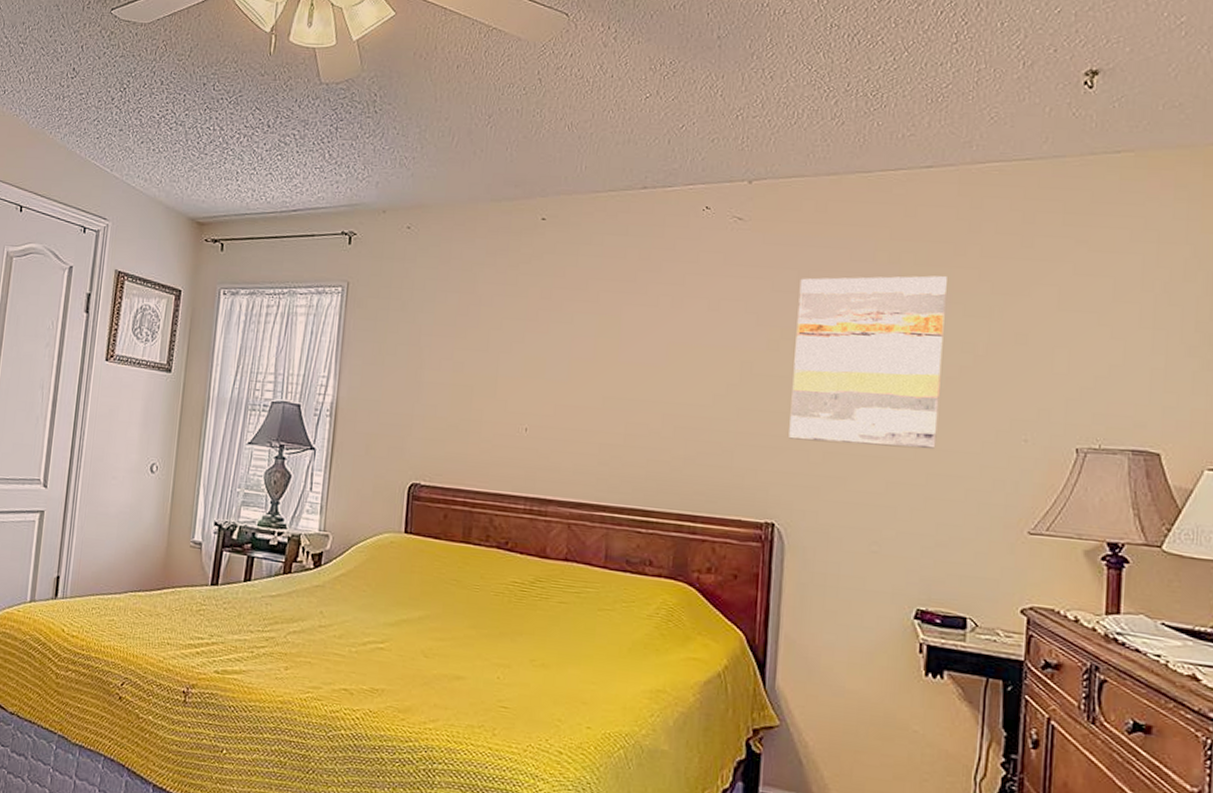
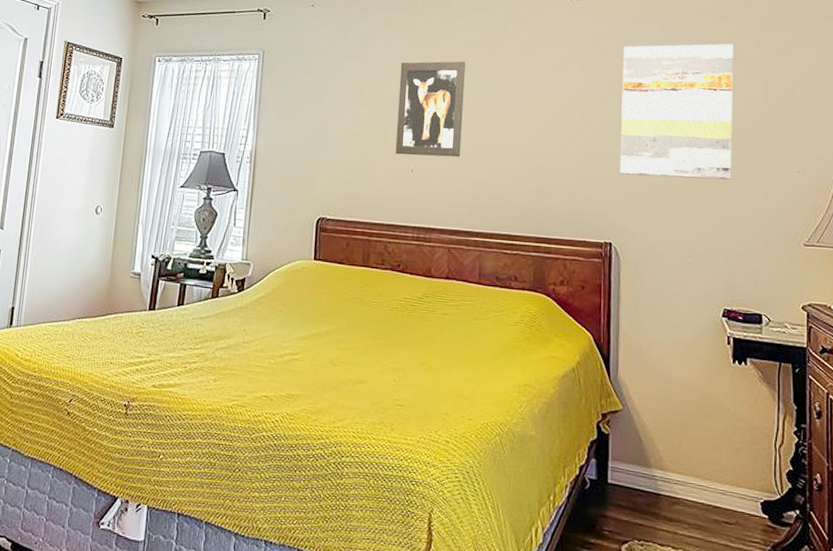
wall art: none [505,296,596,415] -> present [395,61,465,158]

